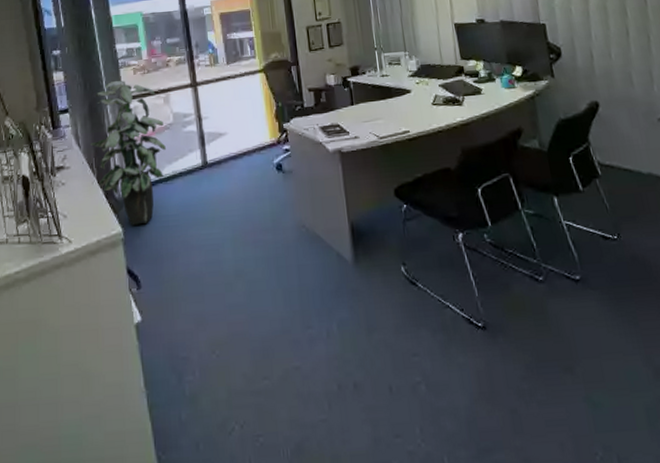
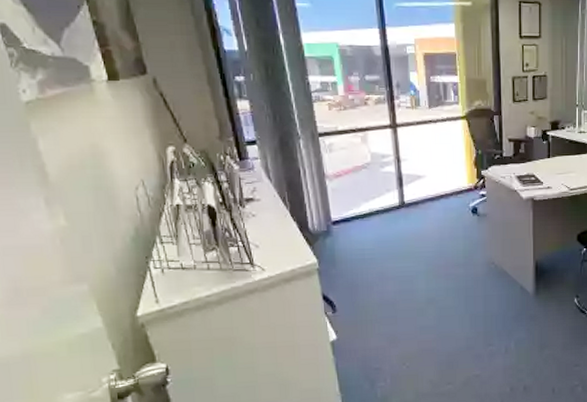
indoor plant: present [89,80,166,226] -> none [281,114,363,257]

